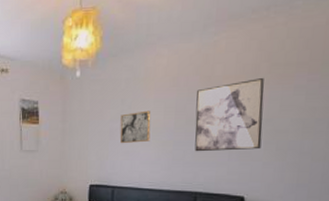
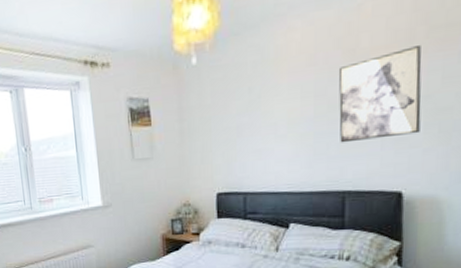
wall art: present [119,110,151,144] -> none [248,98,286,142]

